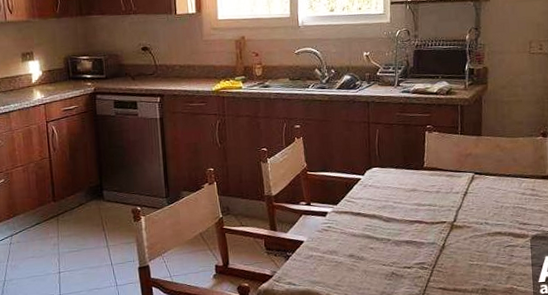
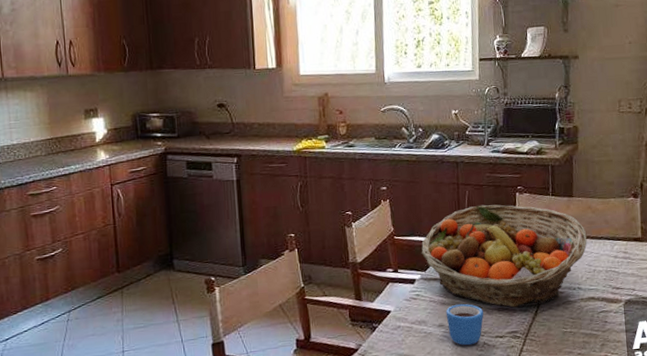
fruit basket: none [332,142,495,241] -> present [421,204,587,308]
mug: none [356,235,393,275] -> present [446,303,484,346]

